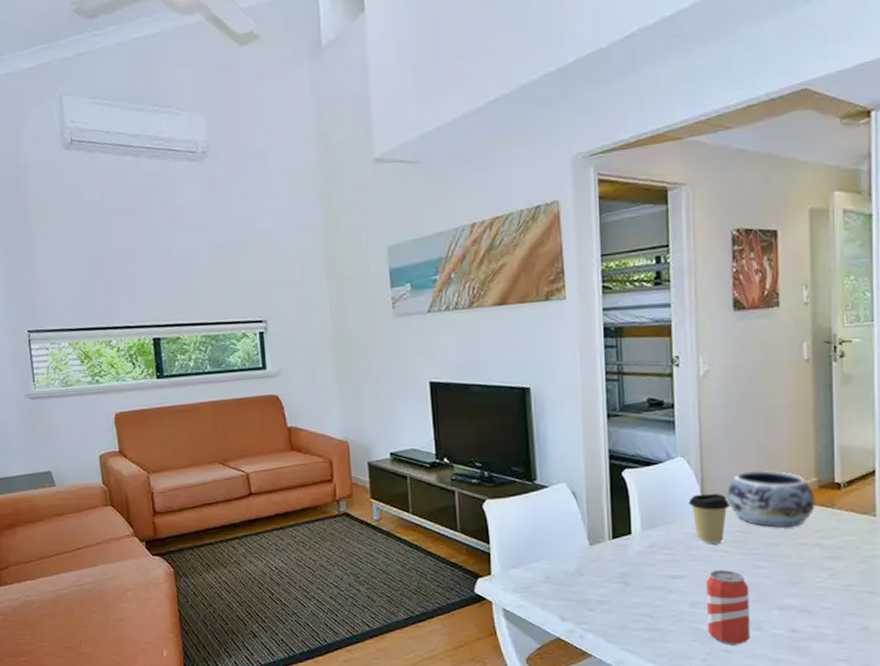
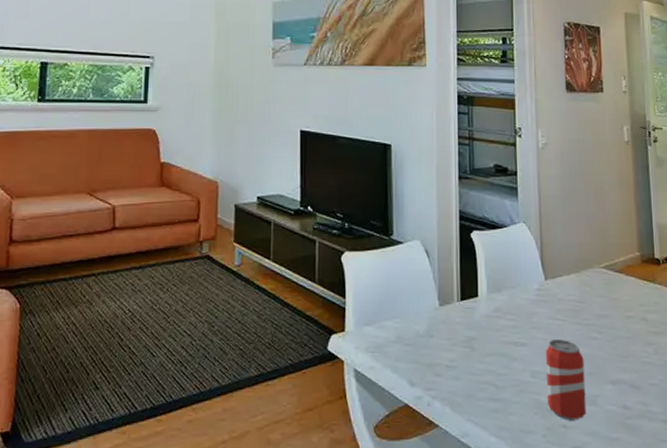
coffee cup: present [688,493,729,545] -> none [529,260,565,313]
decorative bowl: present [726,470,815,529] -> none [562,242,639,300]

